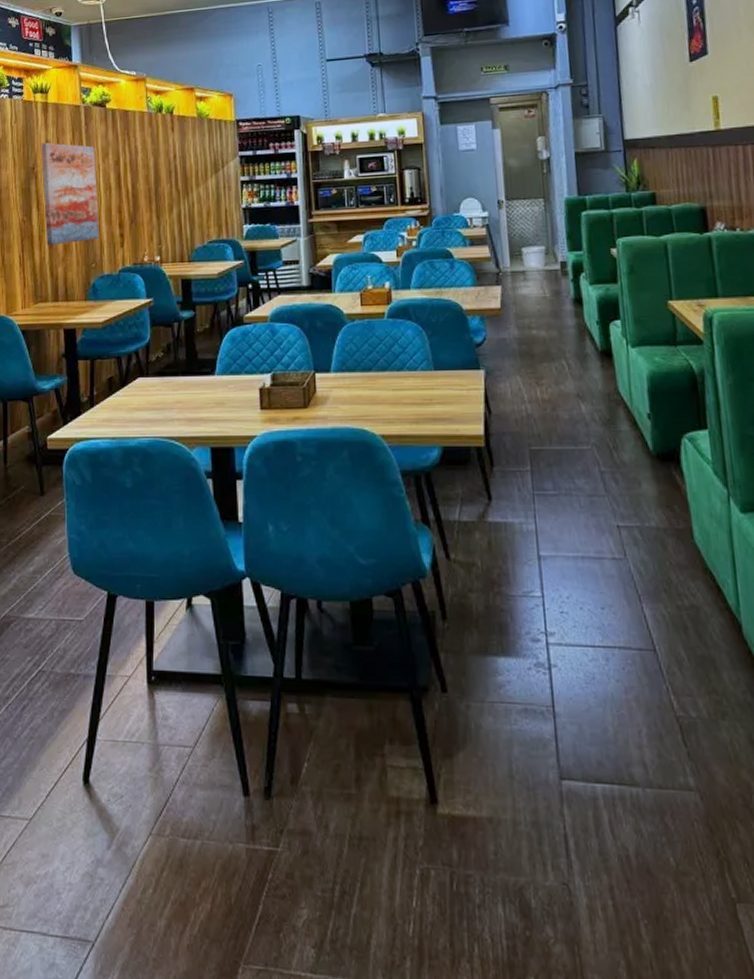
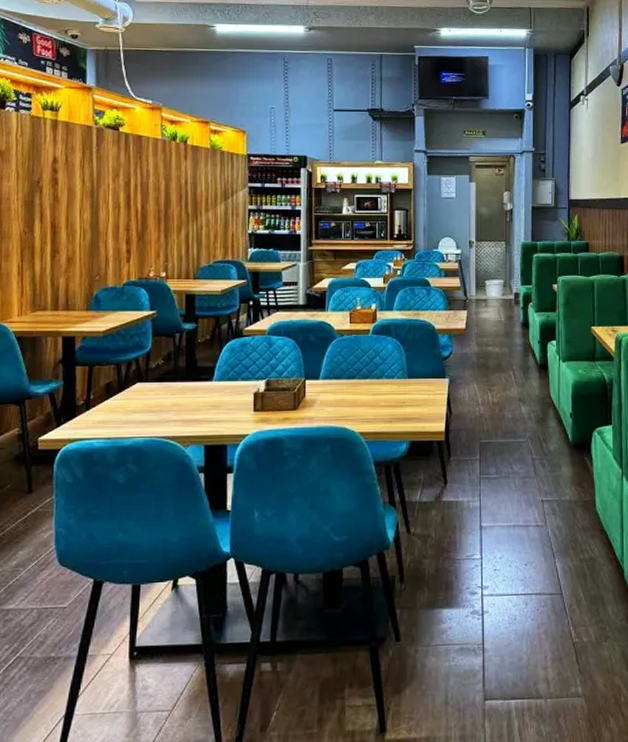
wall art: present [41,142,100,246] -> none [48,158,106,257]

